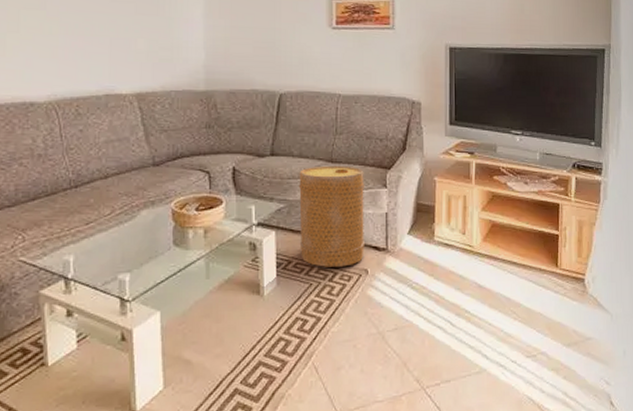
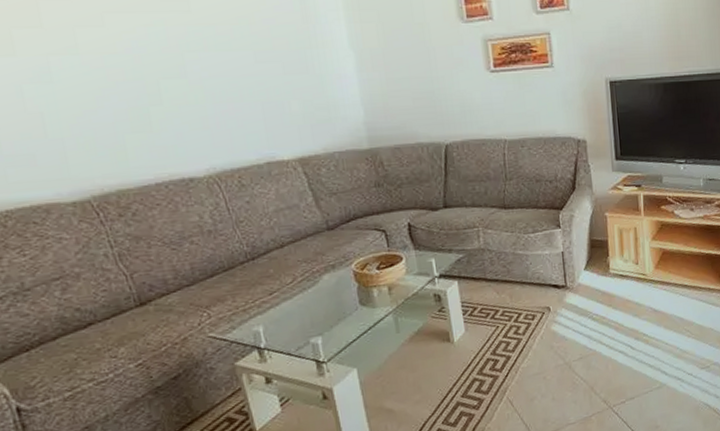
basket: present [299,165,366,267] -> none [474,210,545,310]

